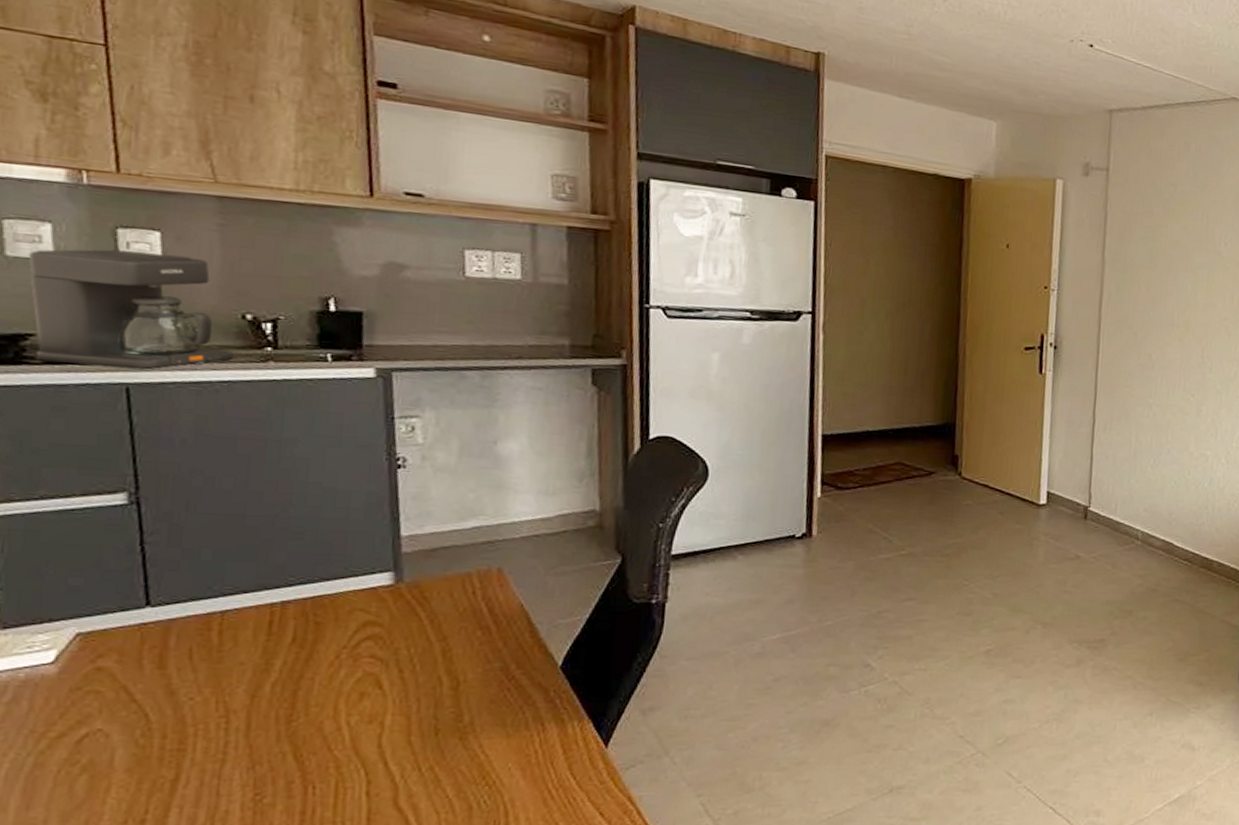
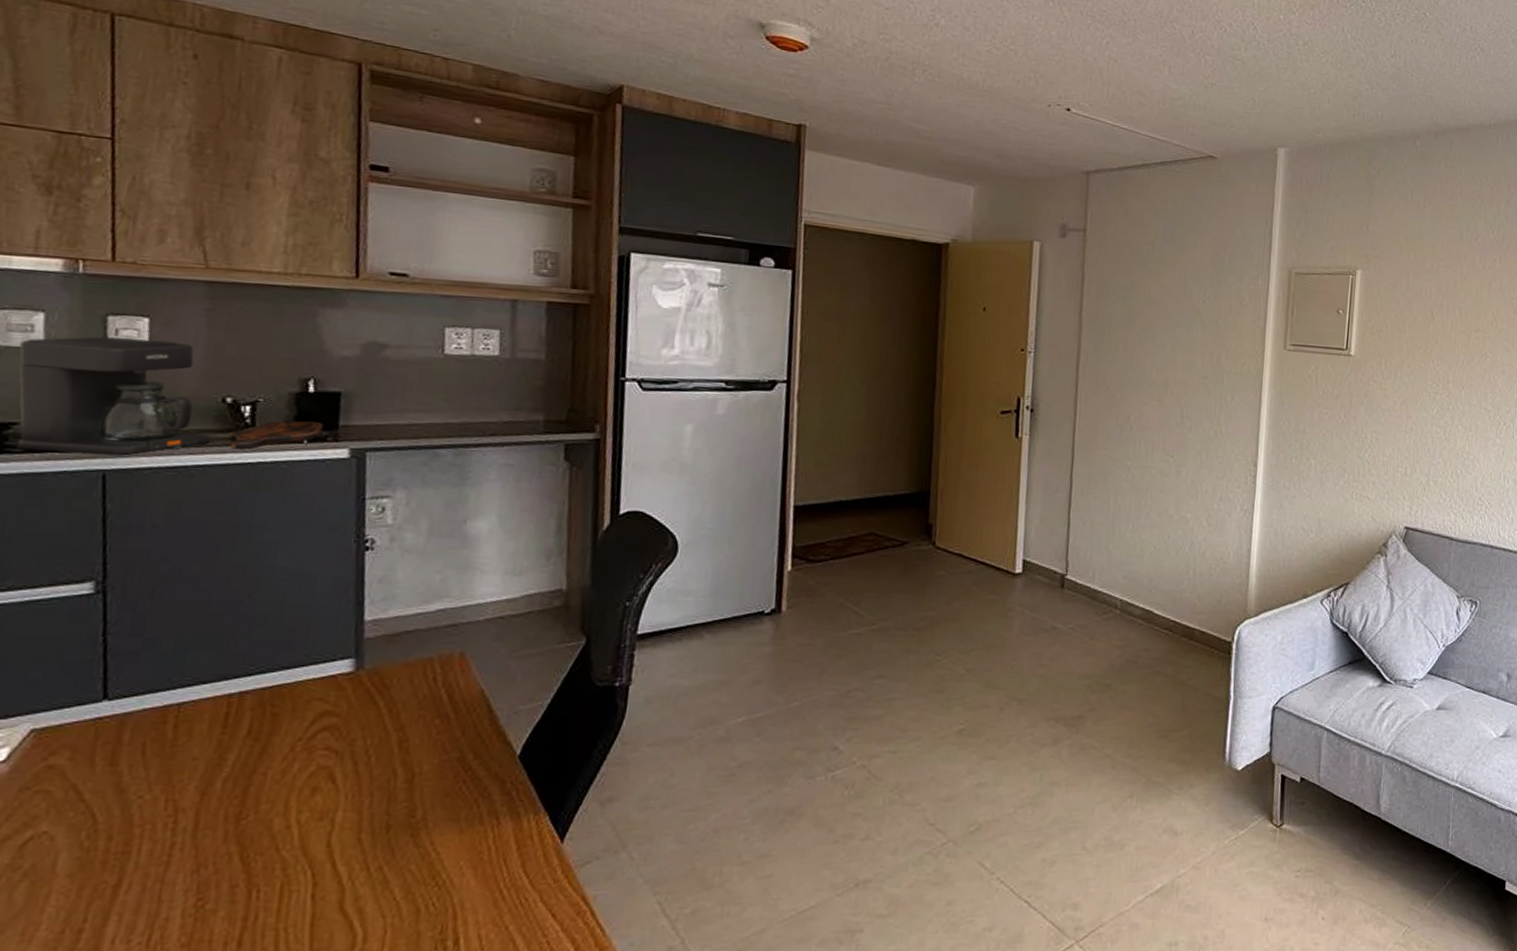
cutting board: none [251,339,348,367] -> present [228,420,325,450]

